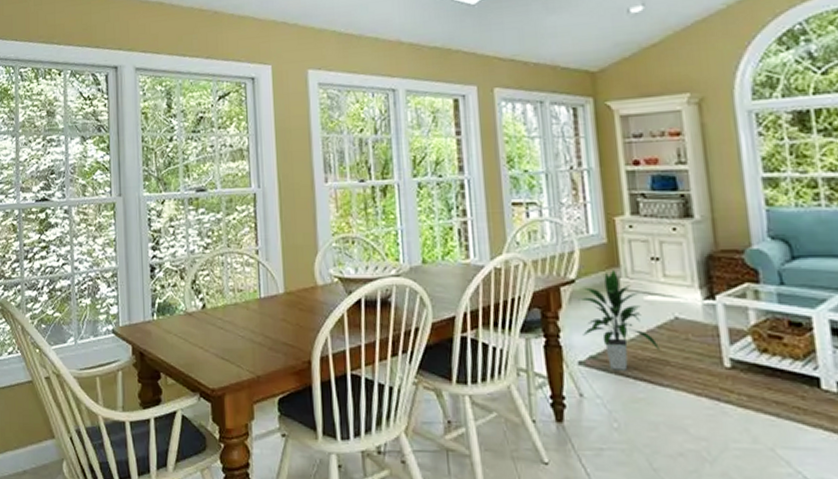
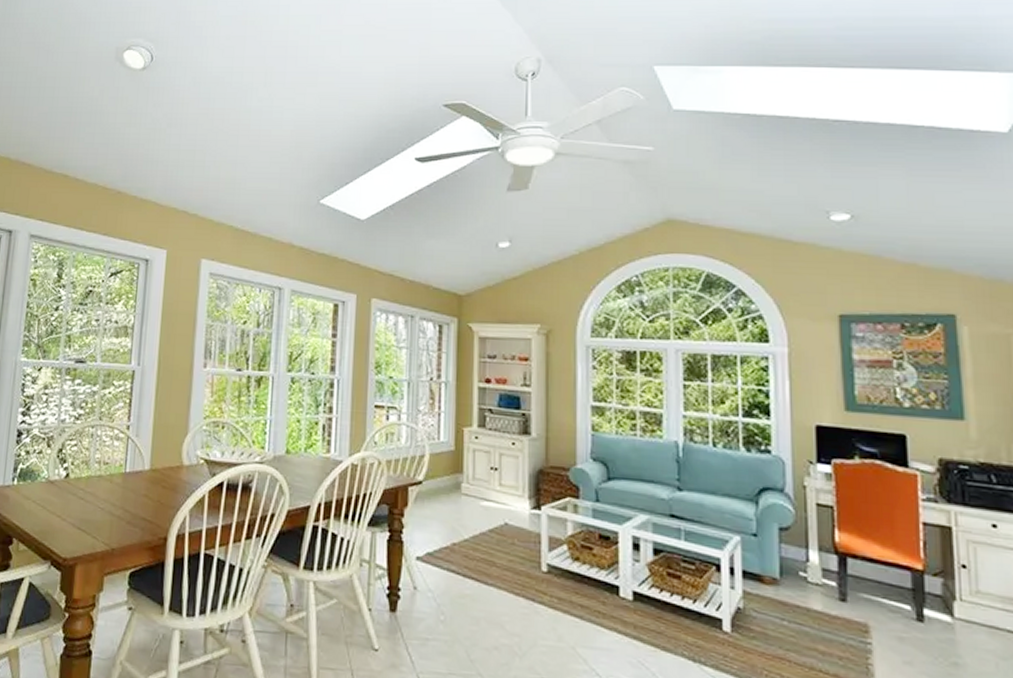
indoor plant: present [578,270,661,371] -> none [423,475,490,568]

